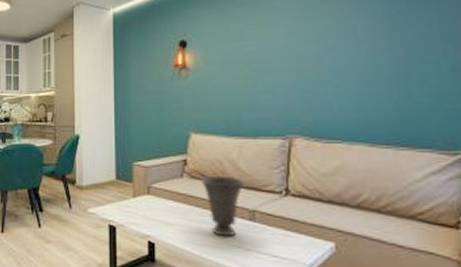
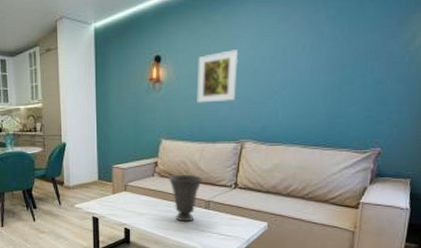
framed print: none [229,33,277,92] -> present [197,50,239,103]

